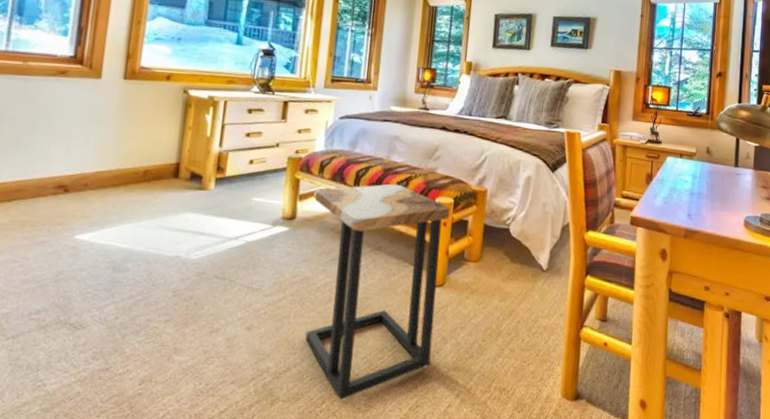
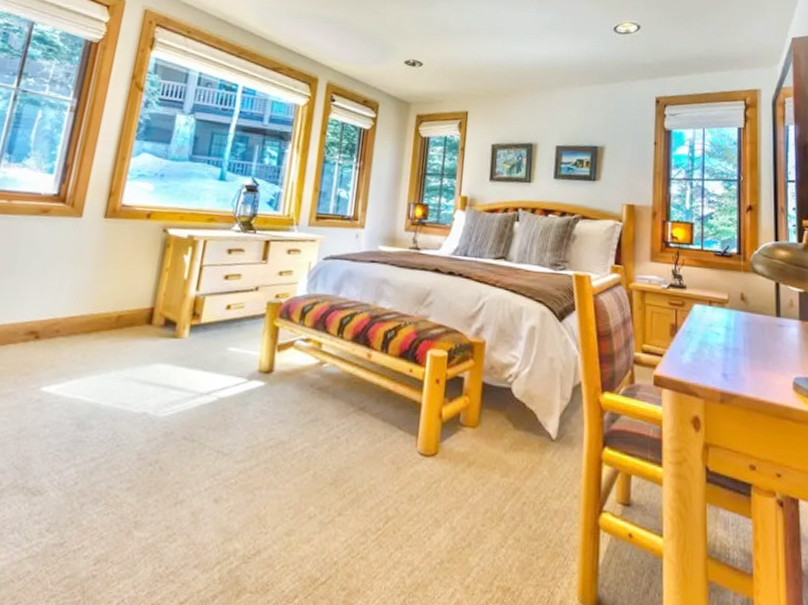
side table: present [305,183,450,401] -> none [278,333,444,596]

